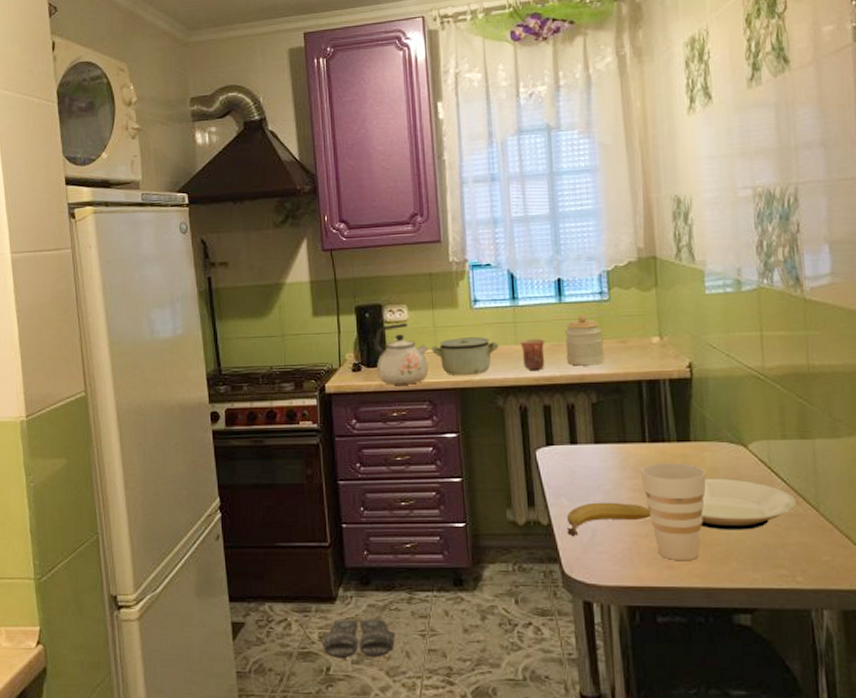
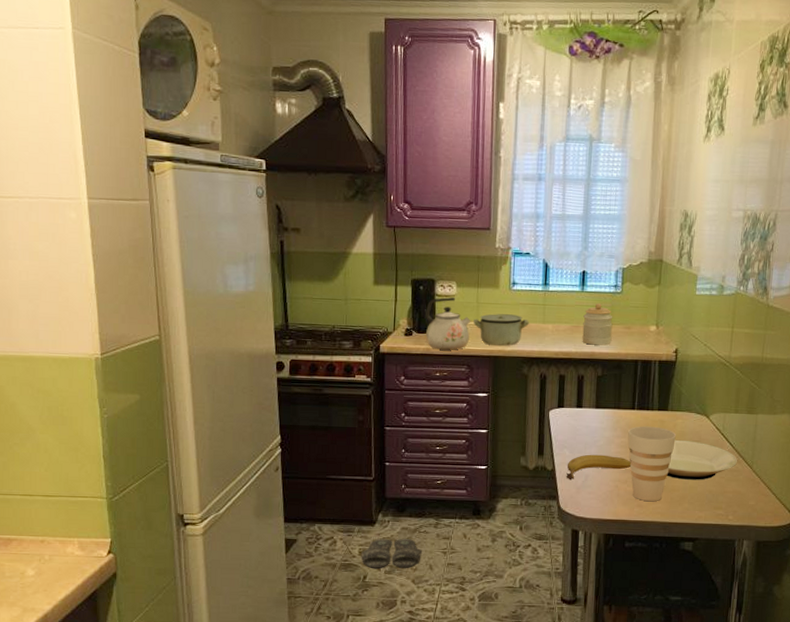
mug: present [520,338,545,370] -> none [546,319,567,346]

